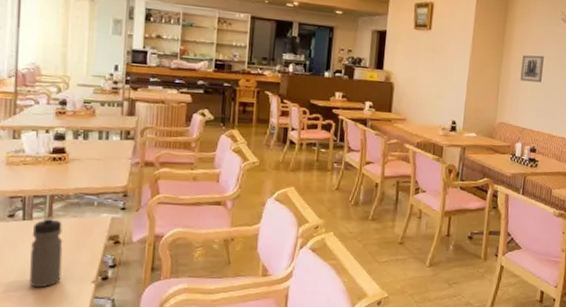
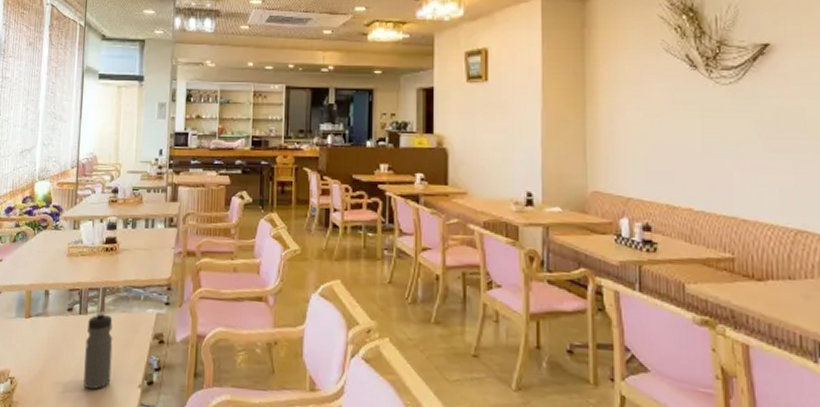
wall art: present [520,55,544,83] -> none [613,99,646,135]

